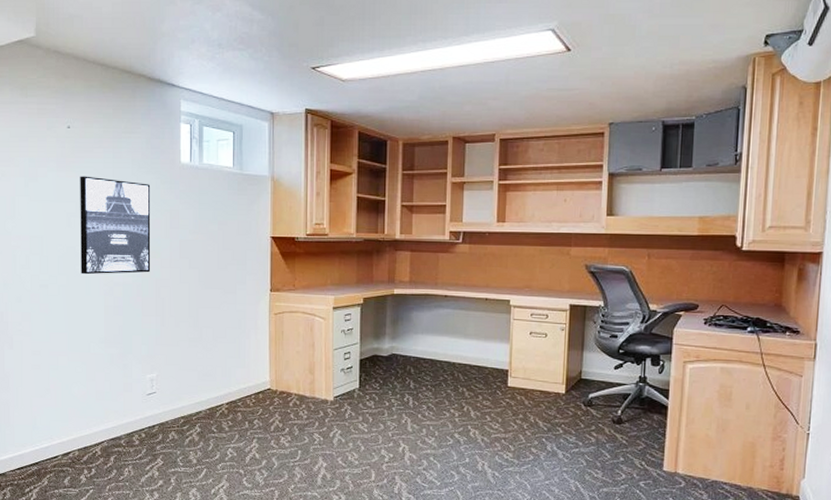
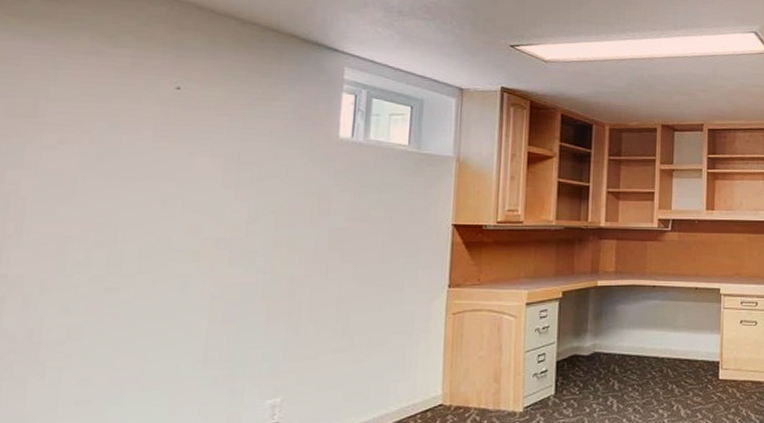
wall art: present [80,176,151,275] -> none [175,148,294,273]

